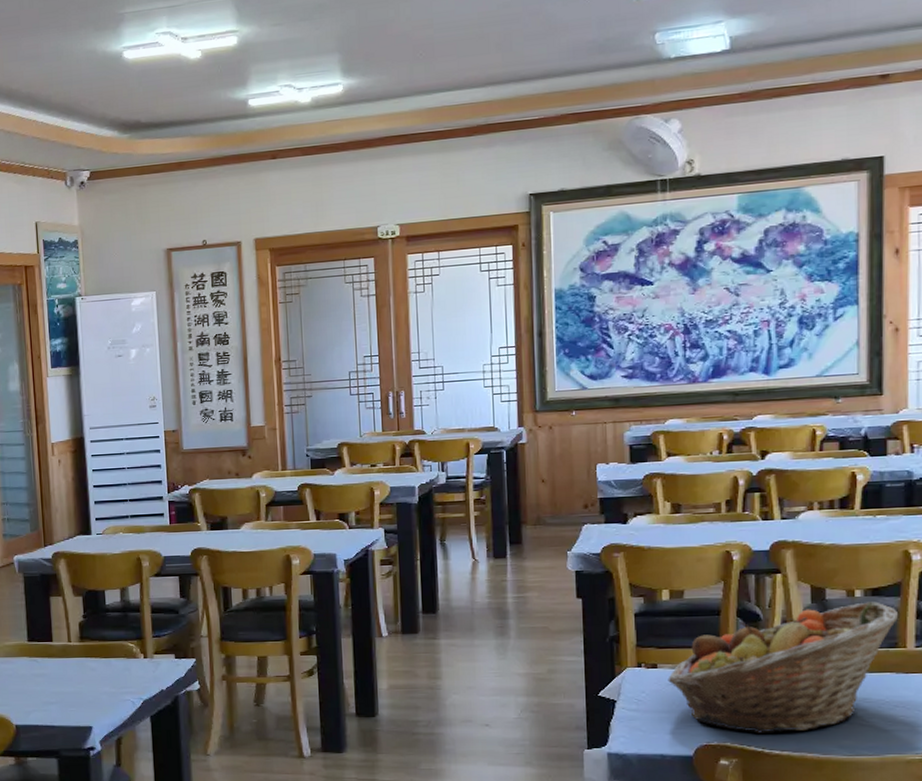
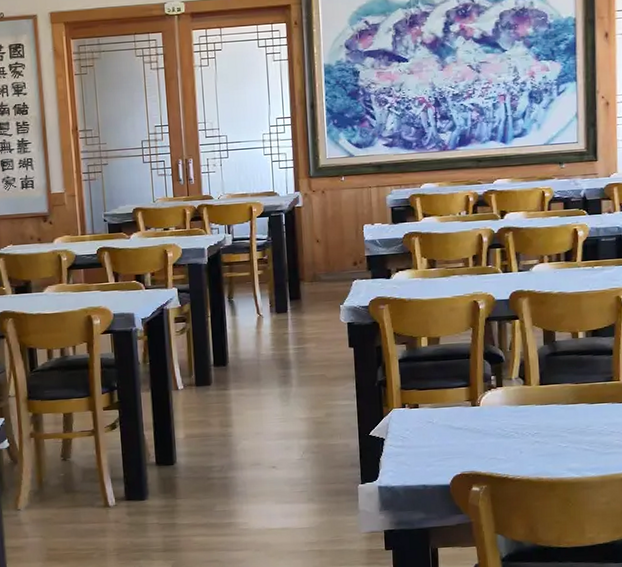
fruit basket: present [668,601,899,733] -> none [428,341,614,462]

